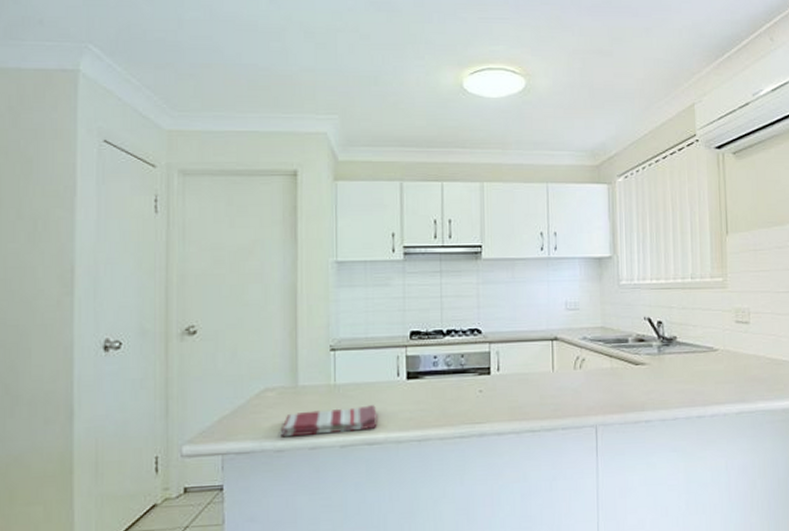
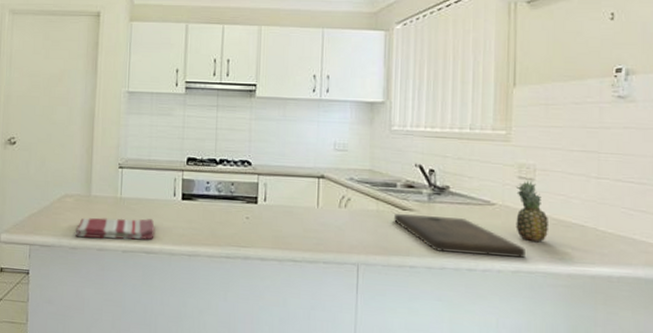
cutting board: none [628,367,746,403] -> present [394,214,525,258]
fruit: none [734,323,765,382] -> present [515,180,550,242]

